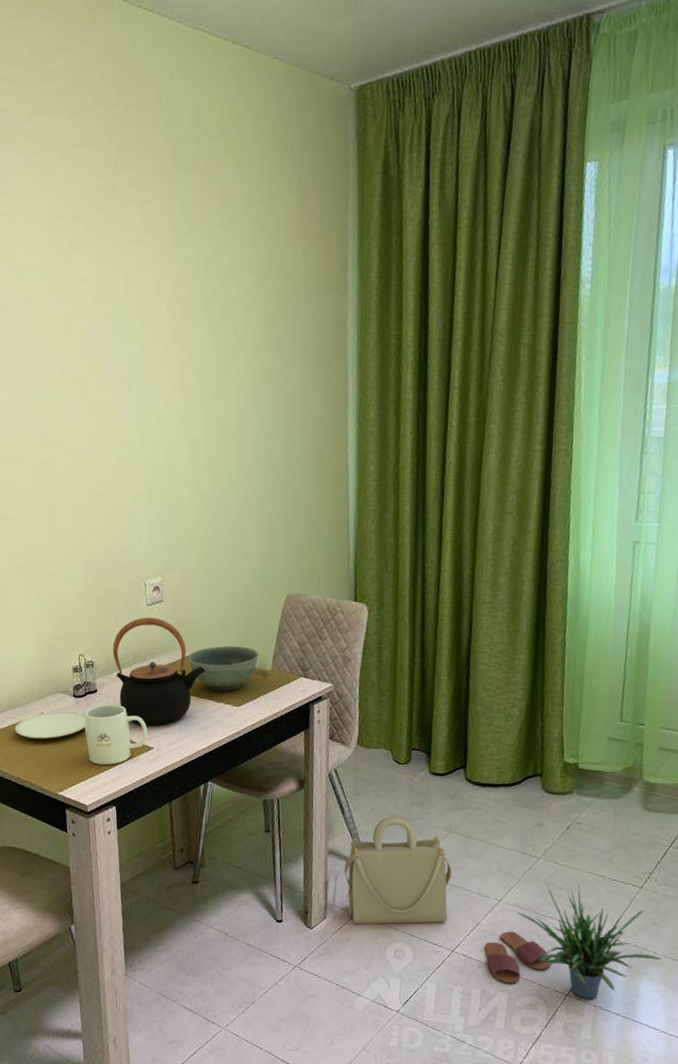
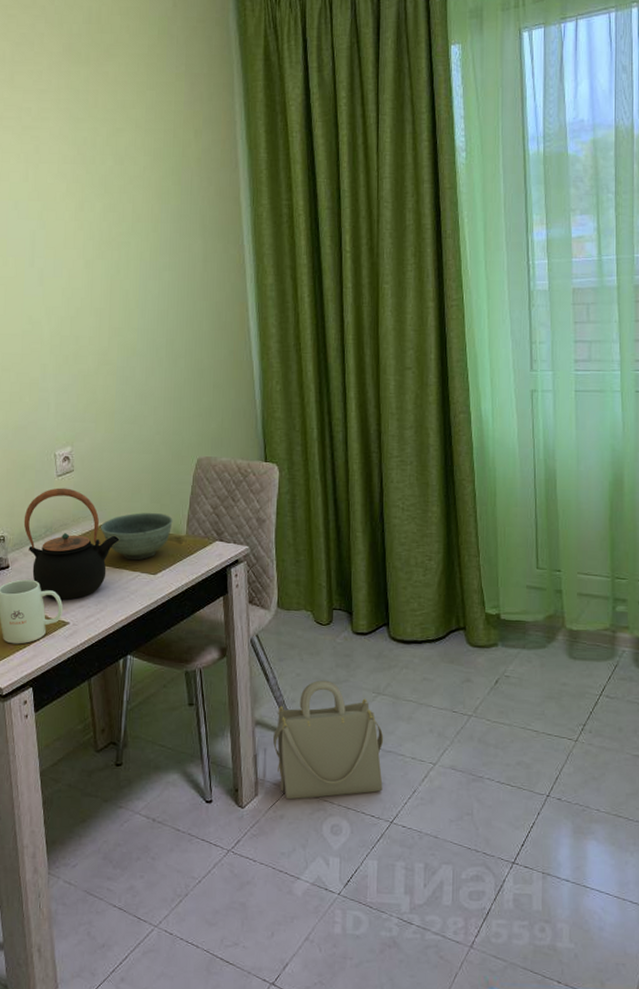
slippers: present [485,931,550,984] -> none [424,796,493,855]
potted plant: present [516,884,663,1000] -> none [453,741,606,866]

